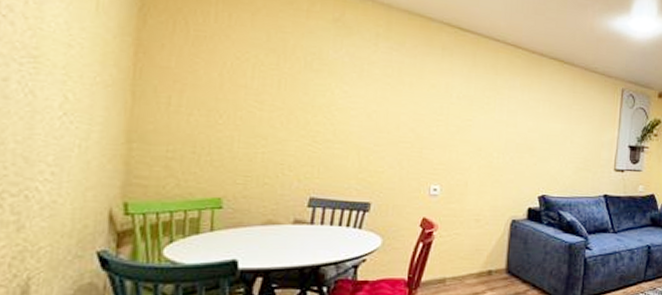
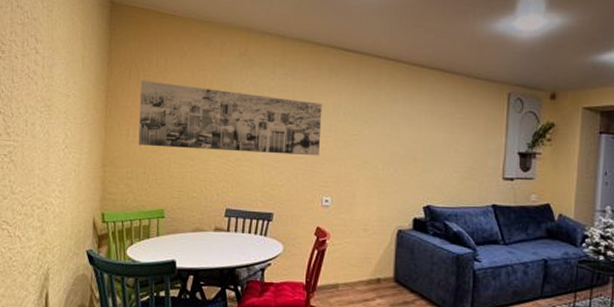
wall art: none [184,35,433,141] -> present [138,80,322,156]

